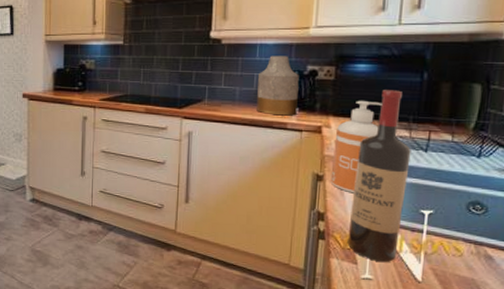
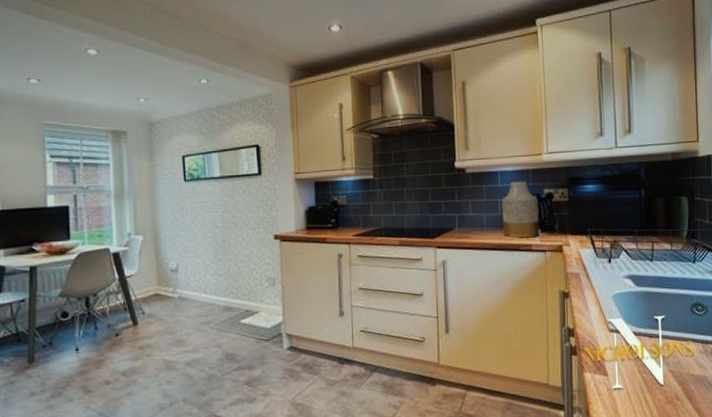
soap dispenser: present [330,100,383,193] -> none [575,218,611,307]
wine bottle: present [347,90,411,263] -> none [596,207,640,371]

